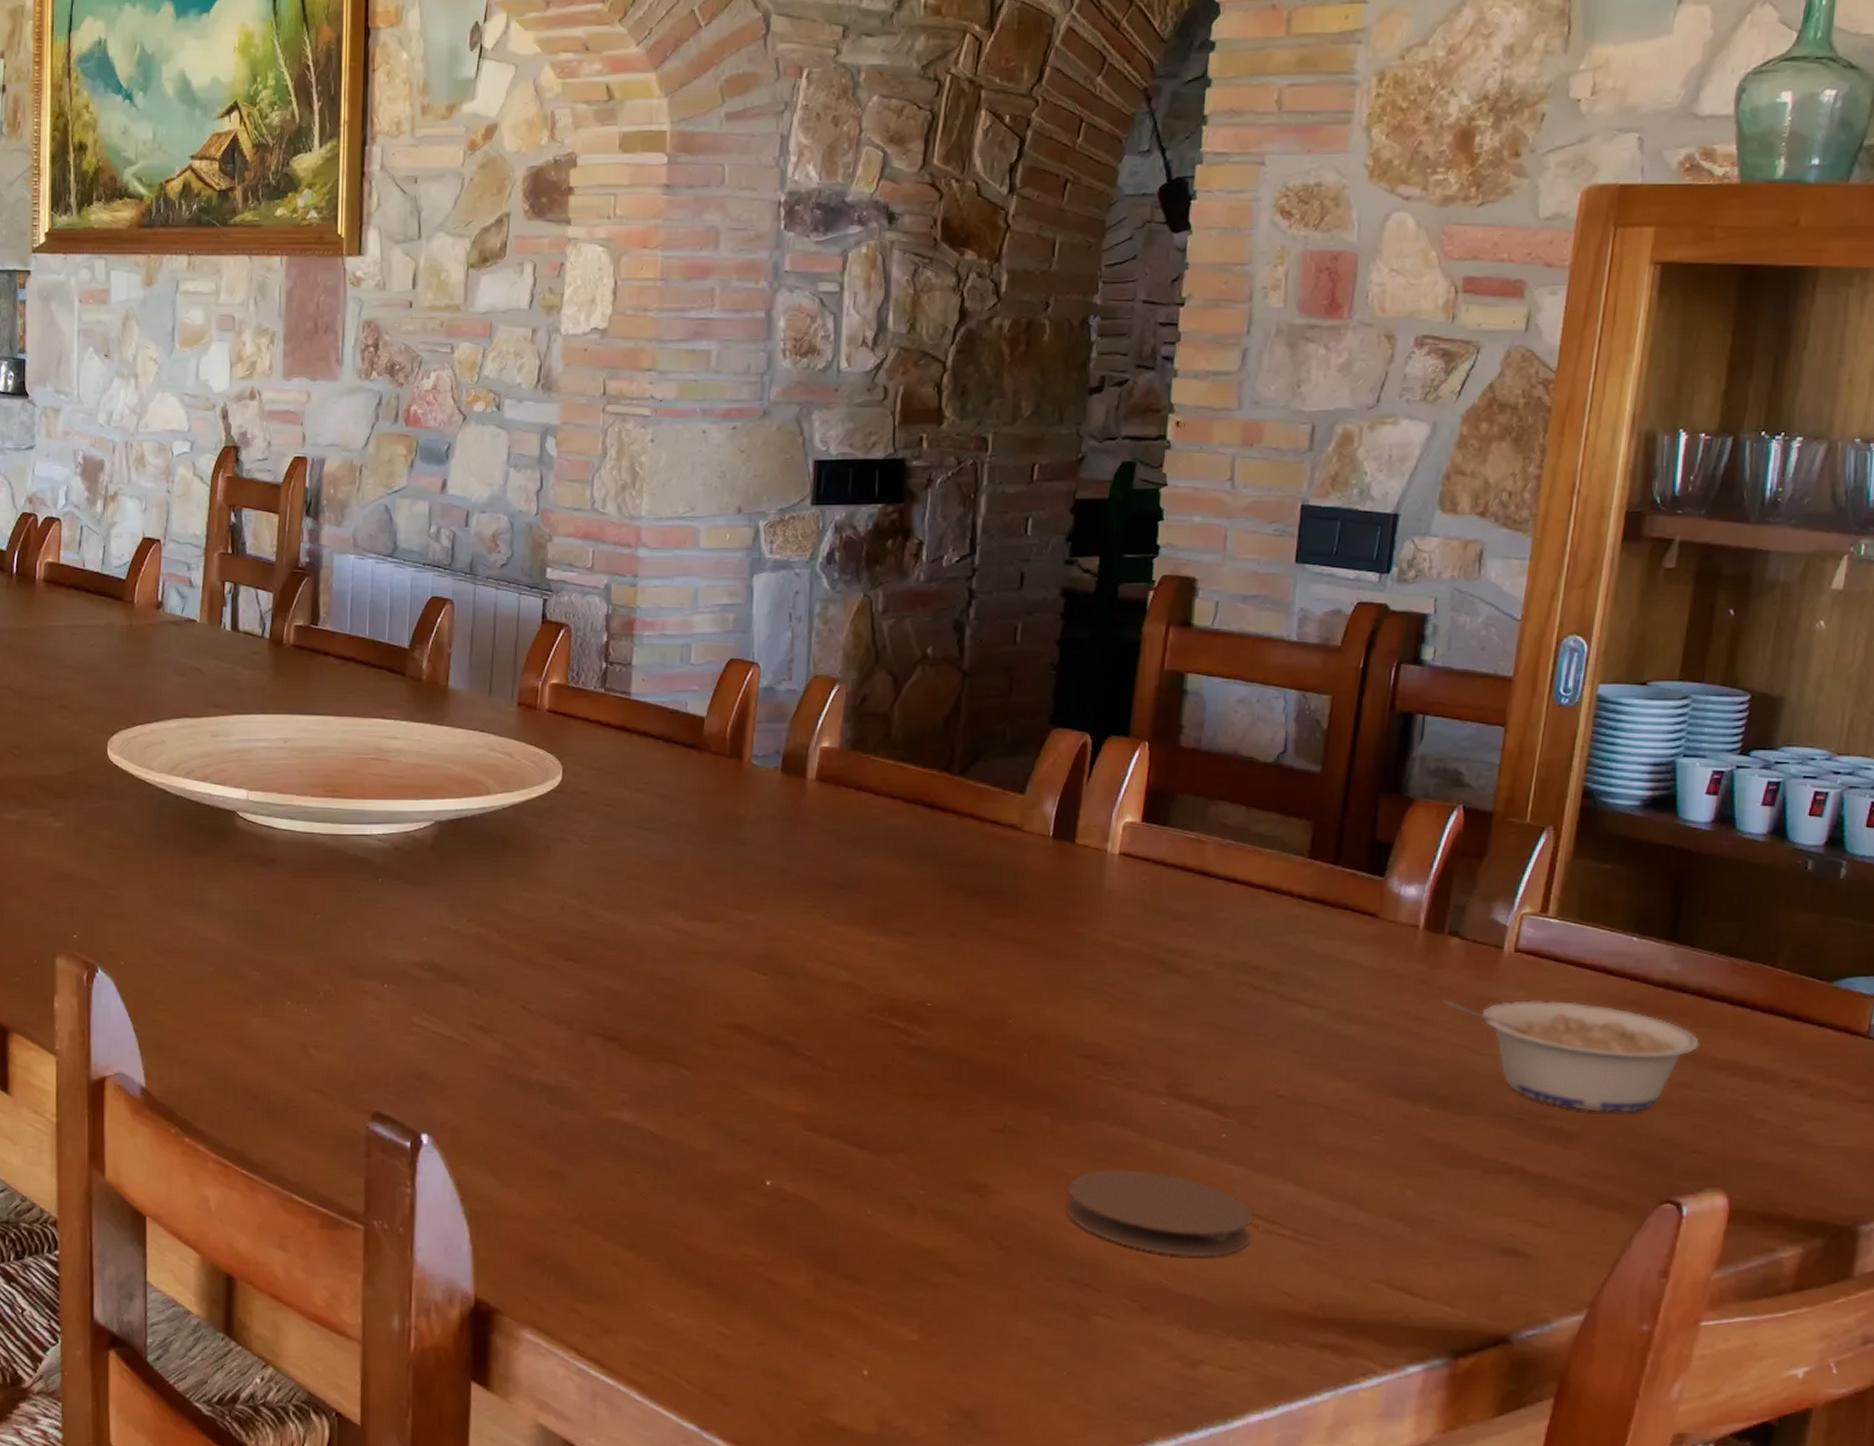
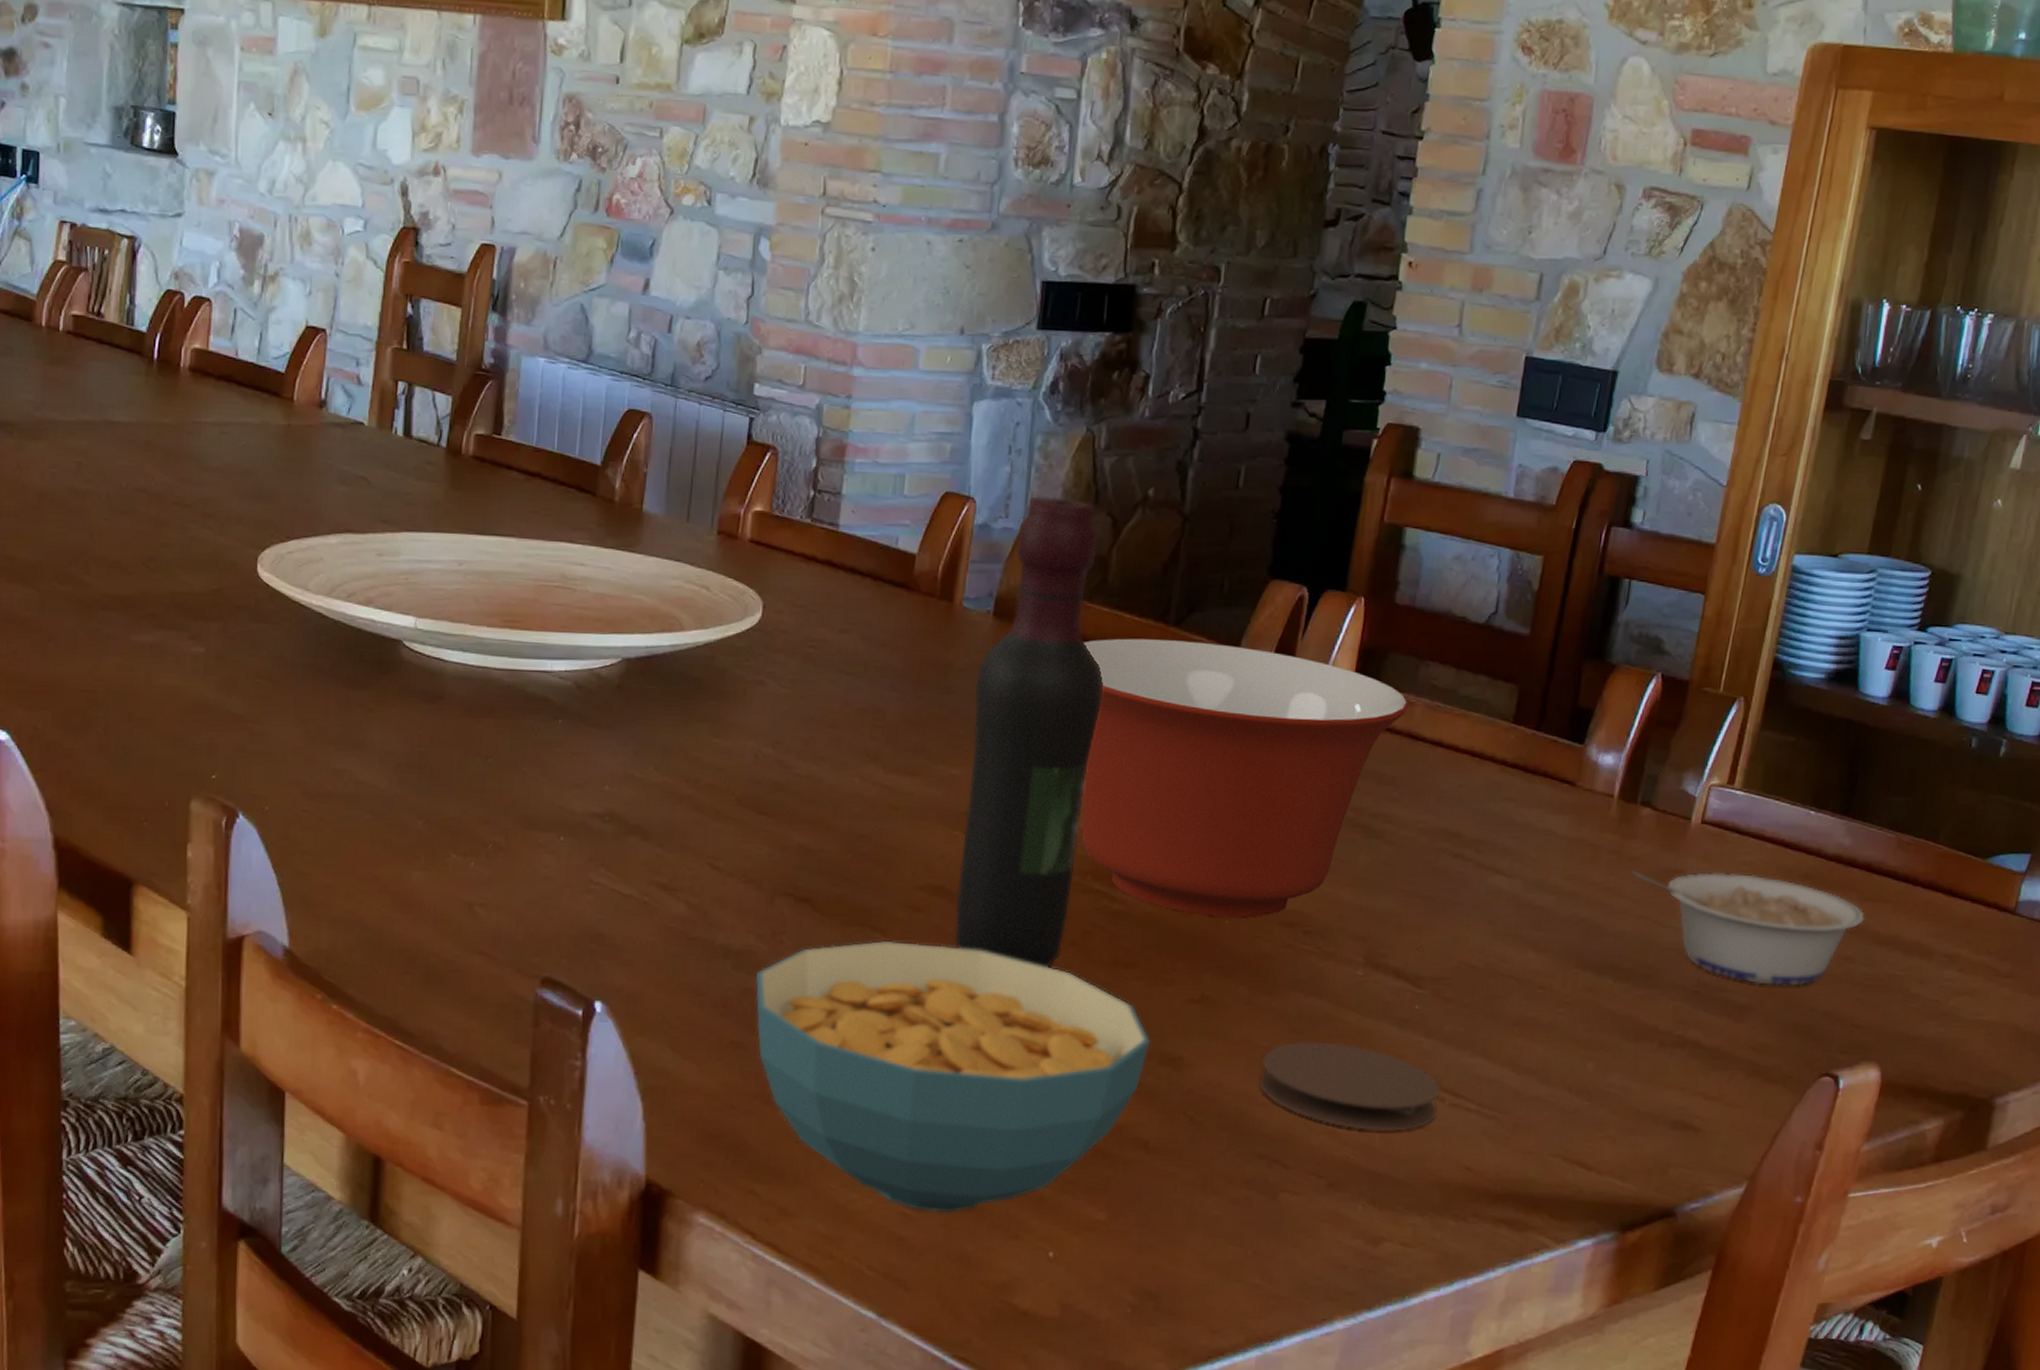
cereal bowl: none [569,1075,955,1332] -> present [755,940,1151,1213]
wine bottle: none [757,659,891,1100] -> present [954,496,1103,968]
mixing bowl: none [869,788,1200,1051] -> present [1081,638,1410,918]

